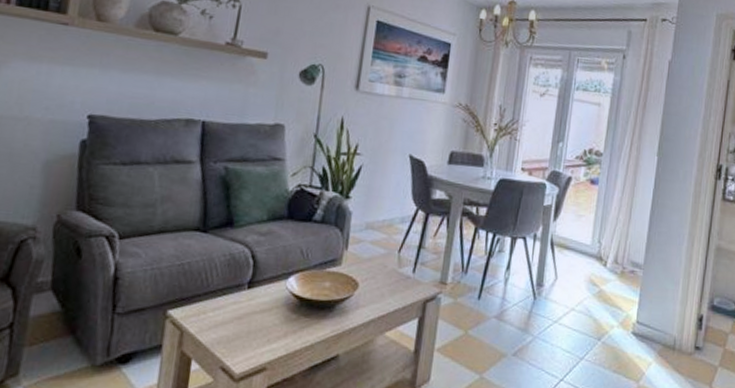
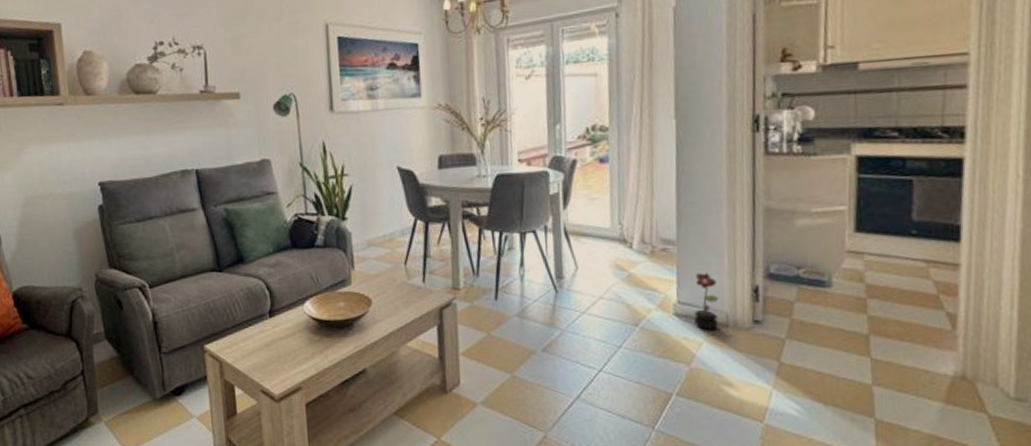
decorative plant: none [648,297,670,351] -> present [694,273,719,330]

